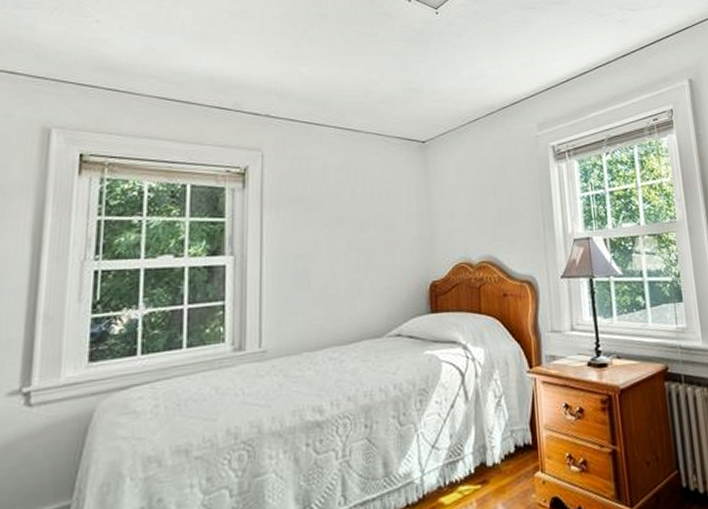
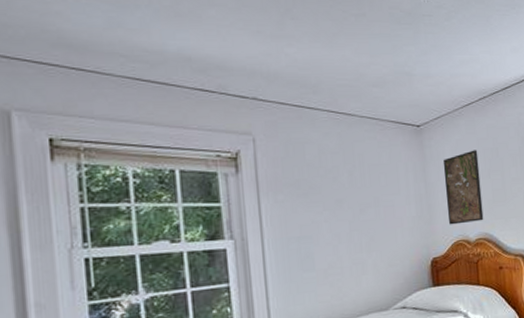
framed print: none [447,166,488,246] -> present [442,150,484,225]

